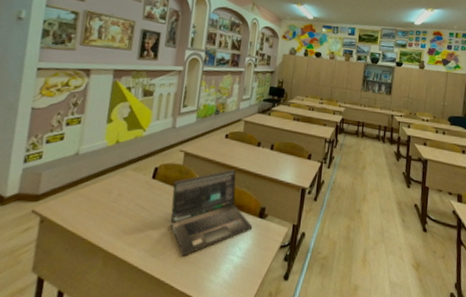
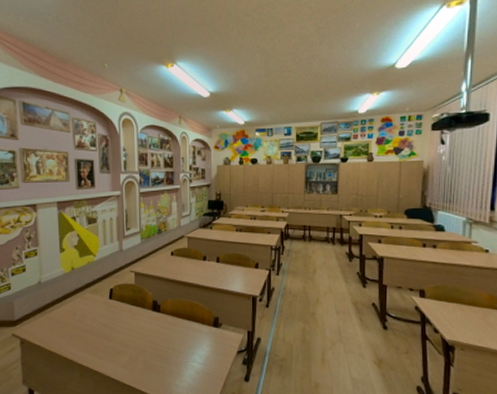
laptop: present [170,169,253,256] -> none [129,284,209,365]

